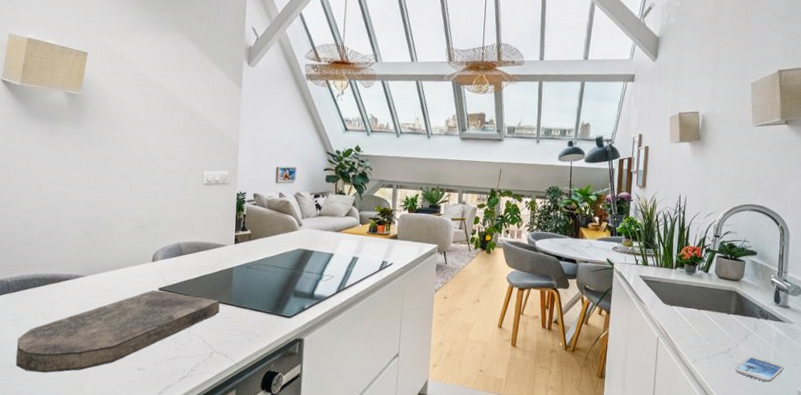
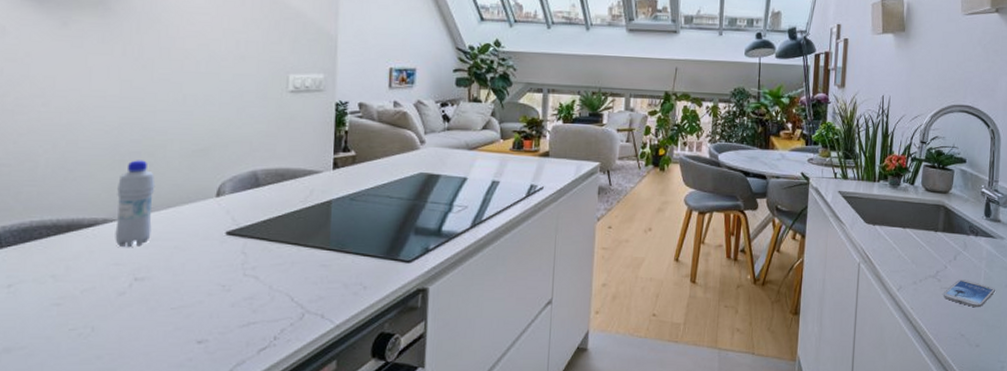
cutting board: present [15,290,220,373] -> none [12,235,314,355]
bottle: none [83,232,111,296] -> present [115,160,156,247]

